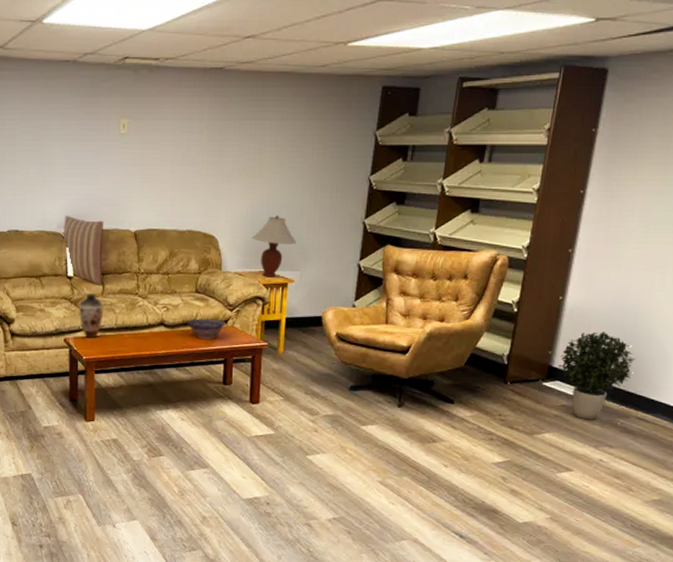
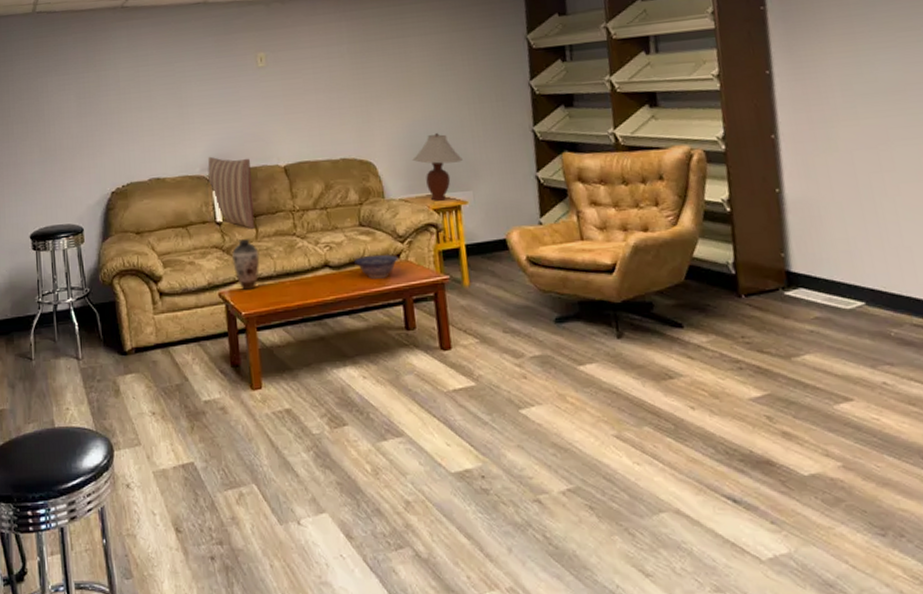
potted plant: present [558,331,635,420] -> none [796,224,890,334]

